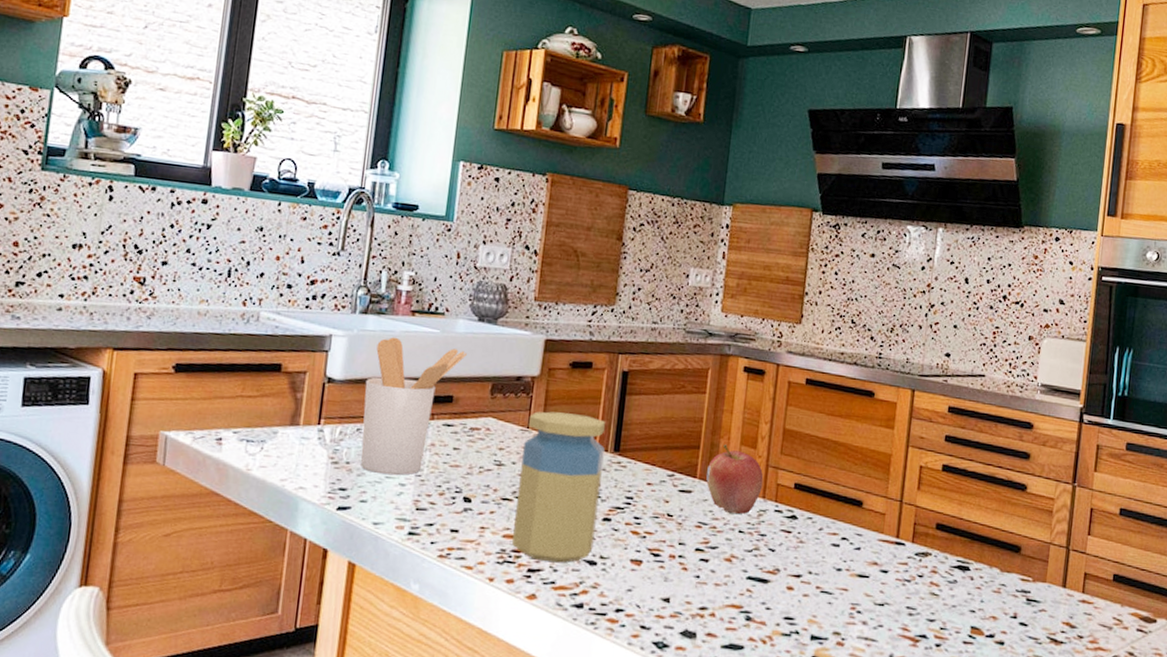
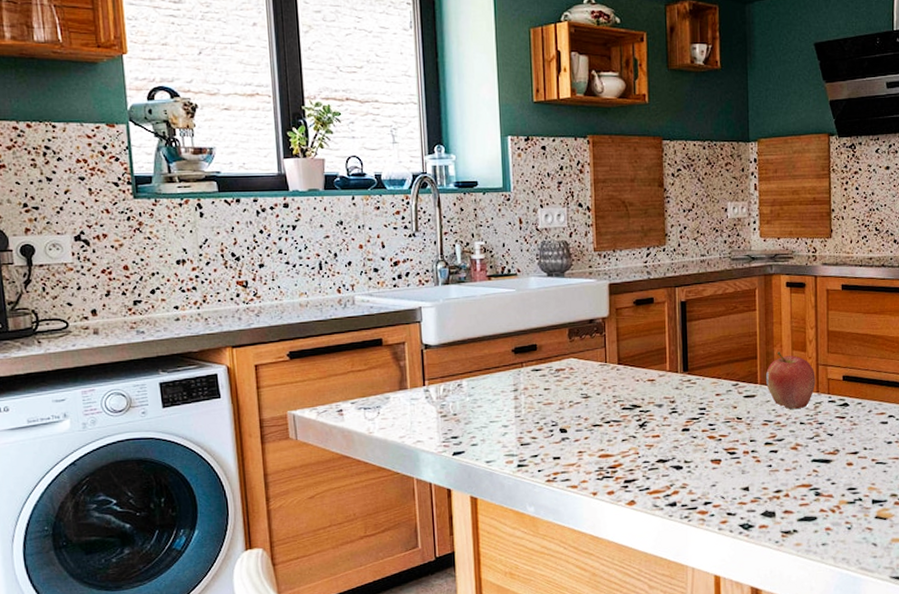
utensil holder: present [360,337,467,476] -> none [458,301,542,420]
jar: present [512,411,606,563] -> none [605,344,677,472]

